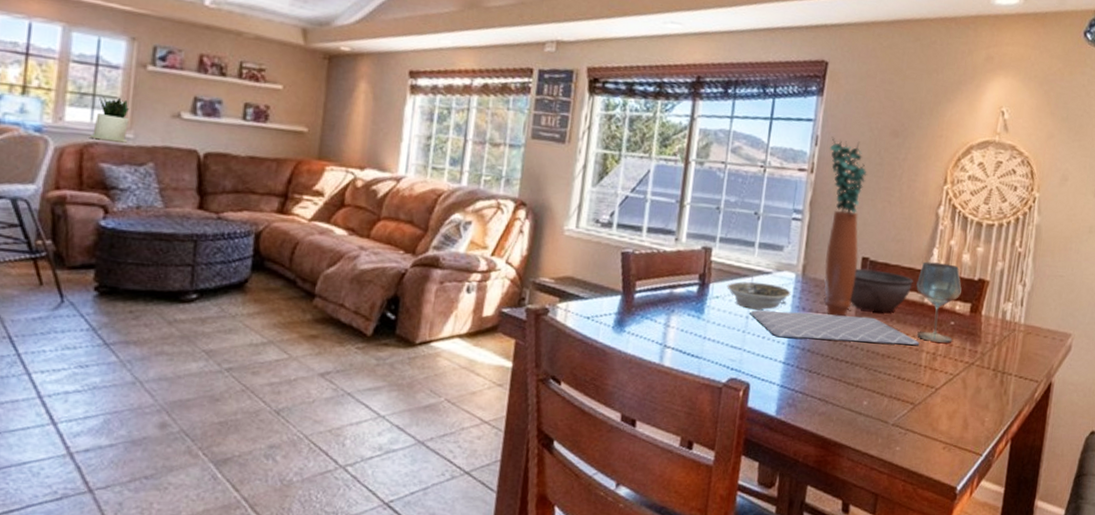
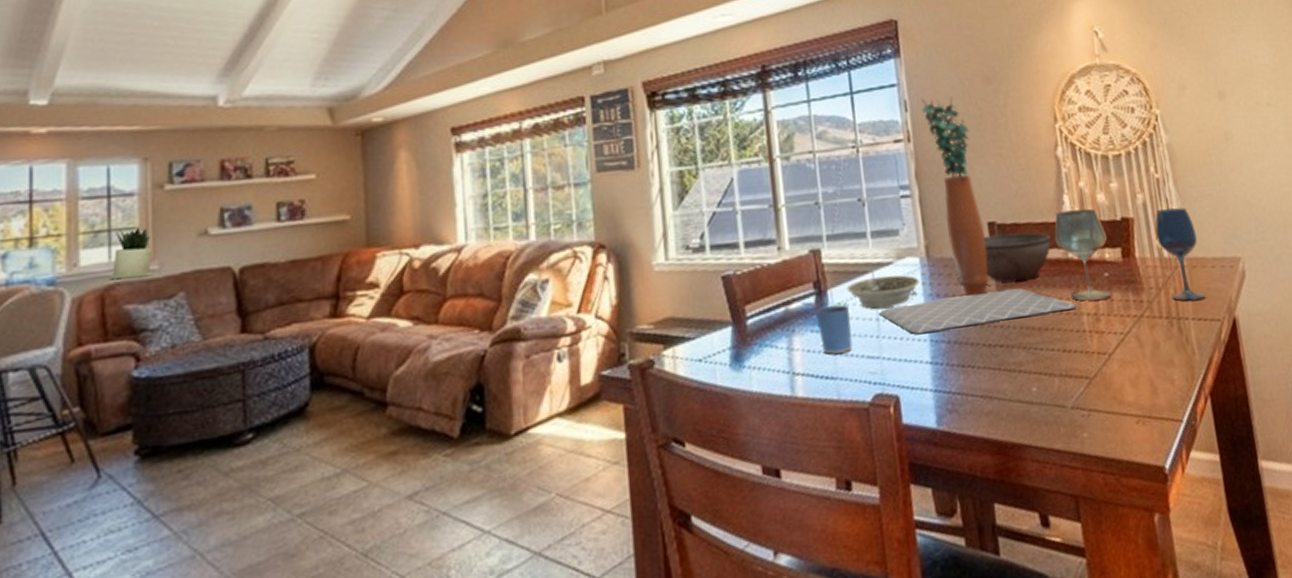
mug: none [694,297,725,338] -> present [815,305,853,354]
wineglass: none [1002,278,1040,361] -> present [1155,207,1206,301]

